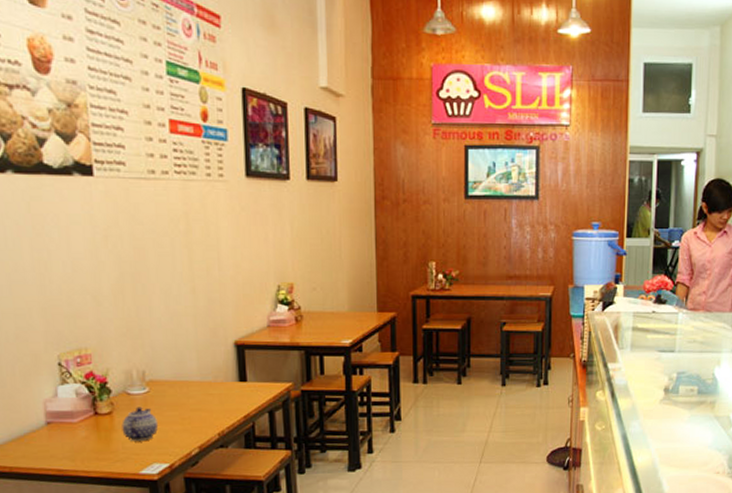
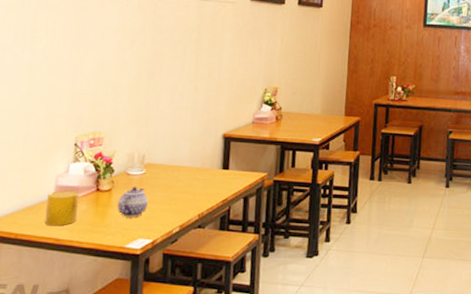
cup: none [38,416,78,457] -> present [44,190,79,226]

